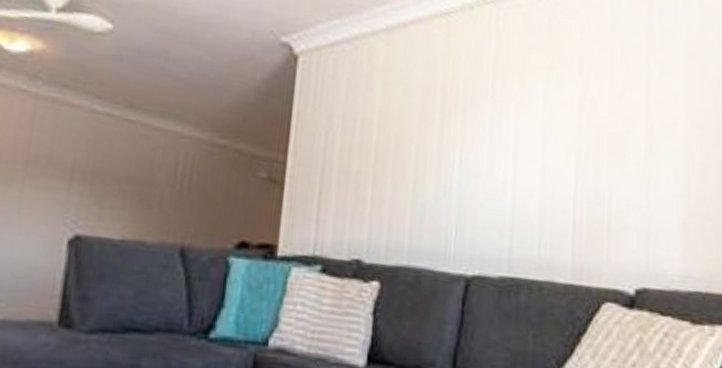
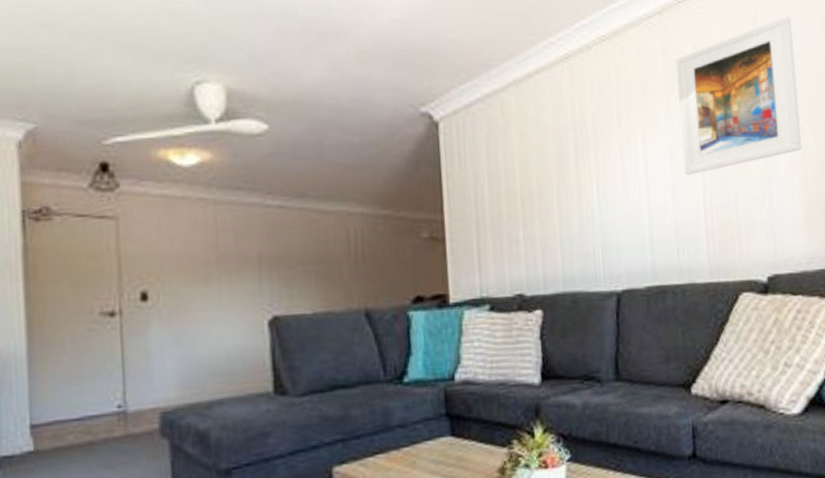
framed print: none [557,13,688,162] -> present [676,16,802,176]

